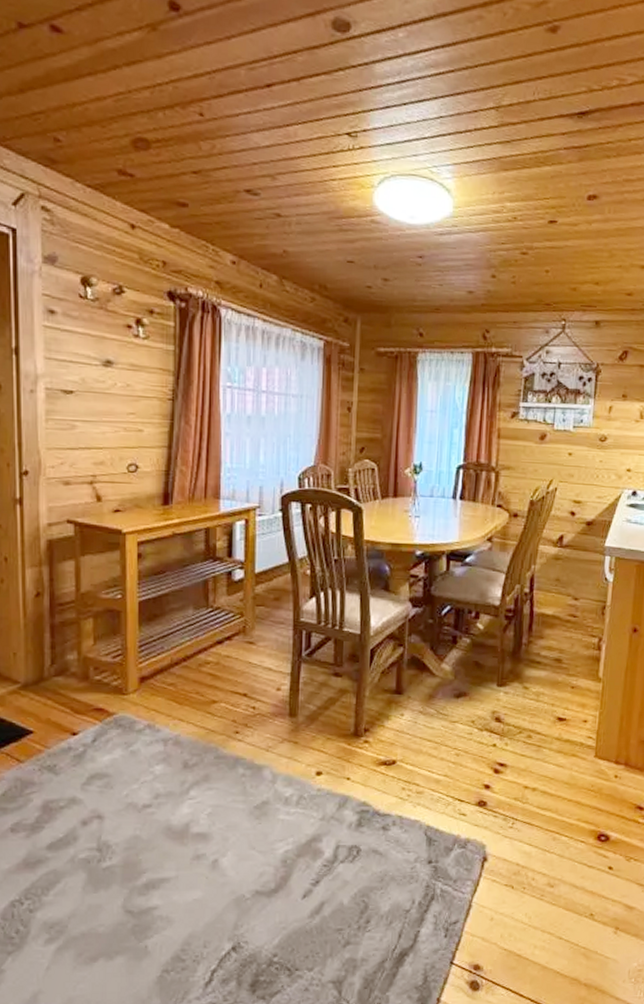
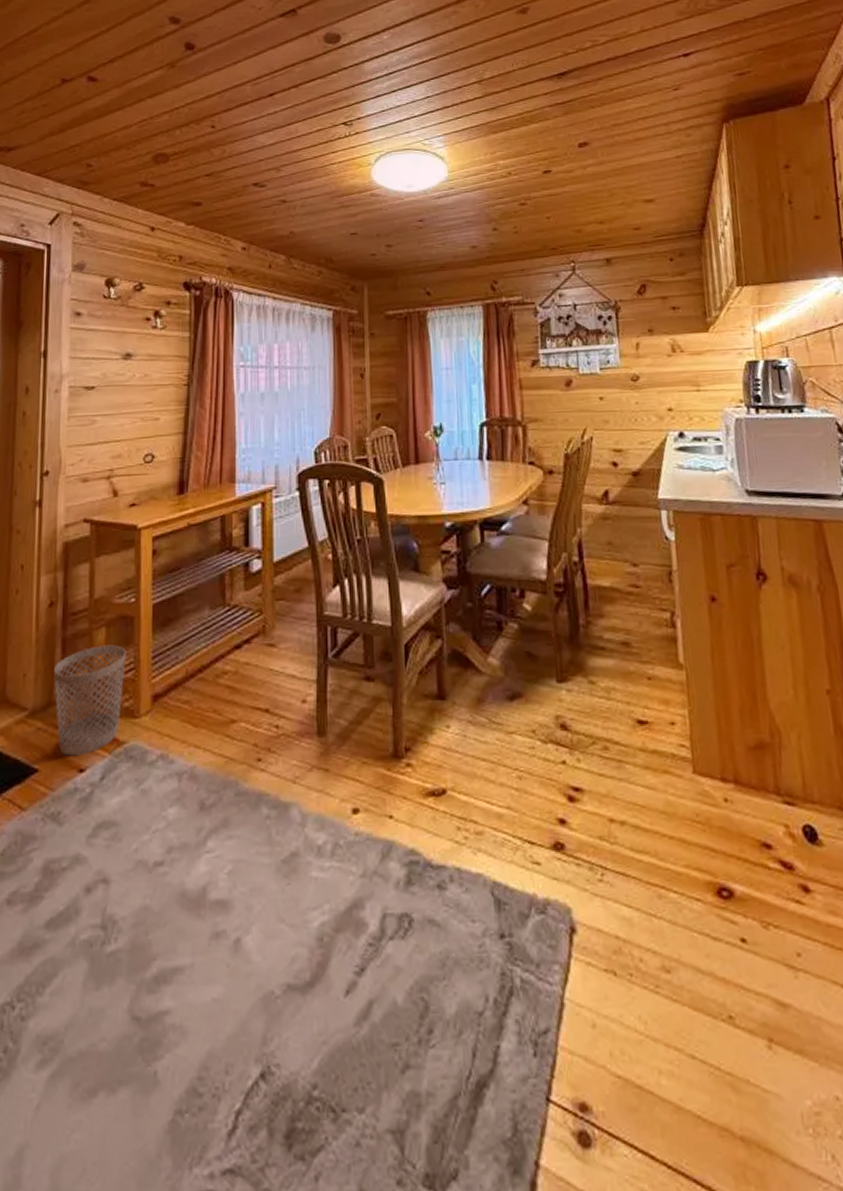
wastebasket: none [44,633,114,722] -> present [54,645,126,756]

